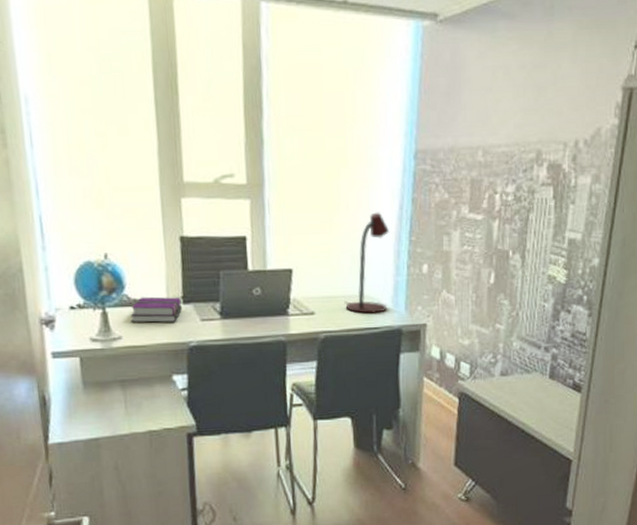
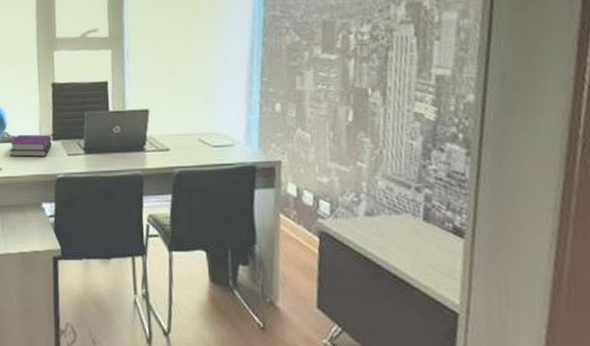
desk lamp: present [345,212,389,314] -> none [199,56,241,150]

